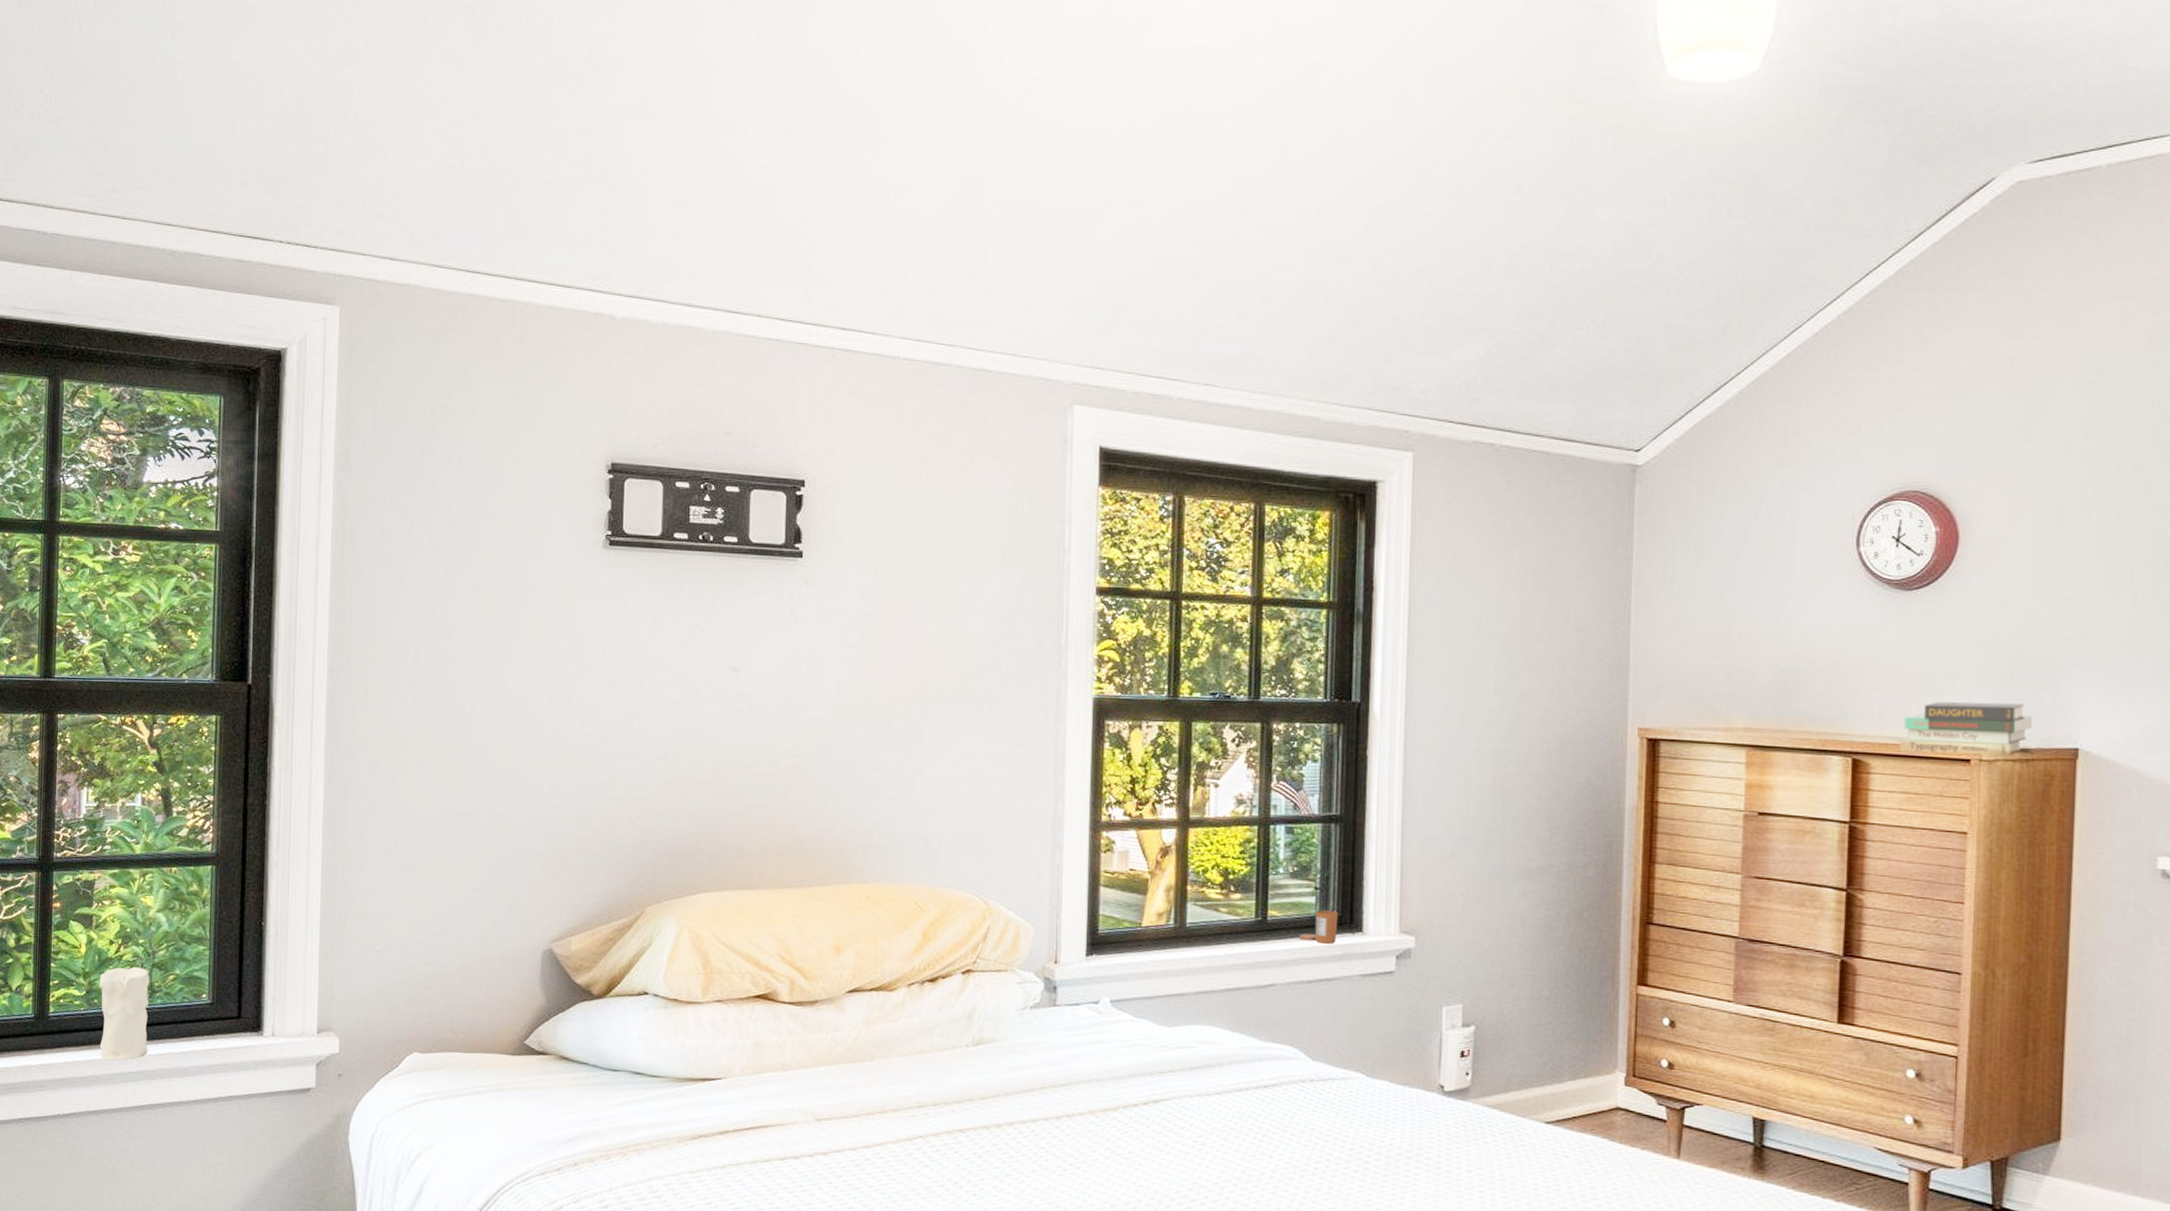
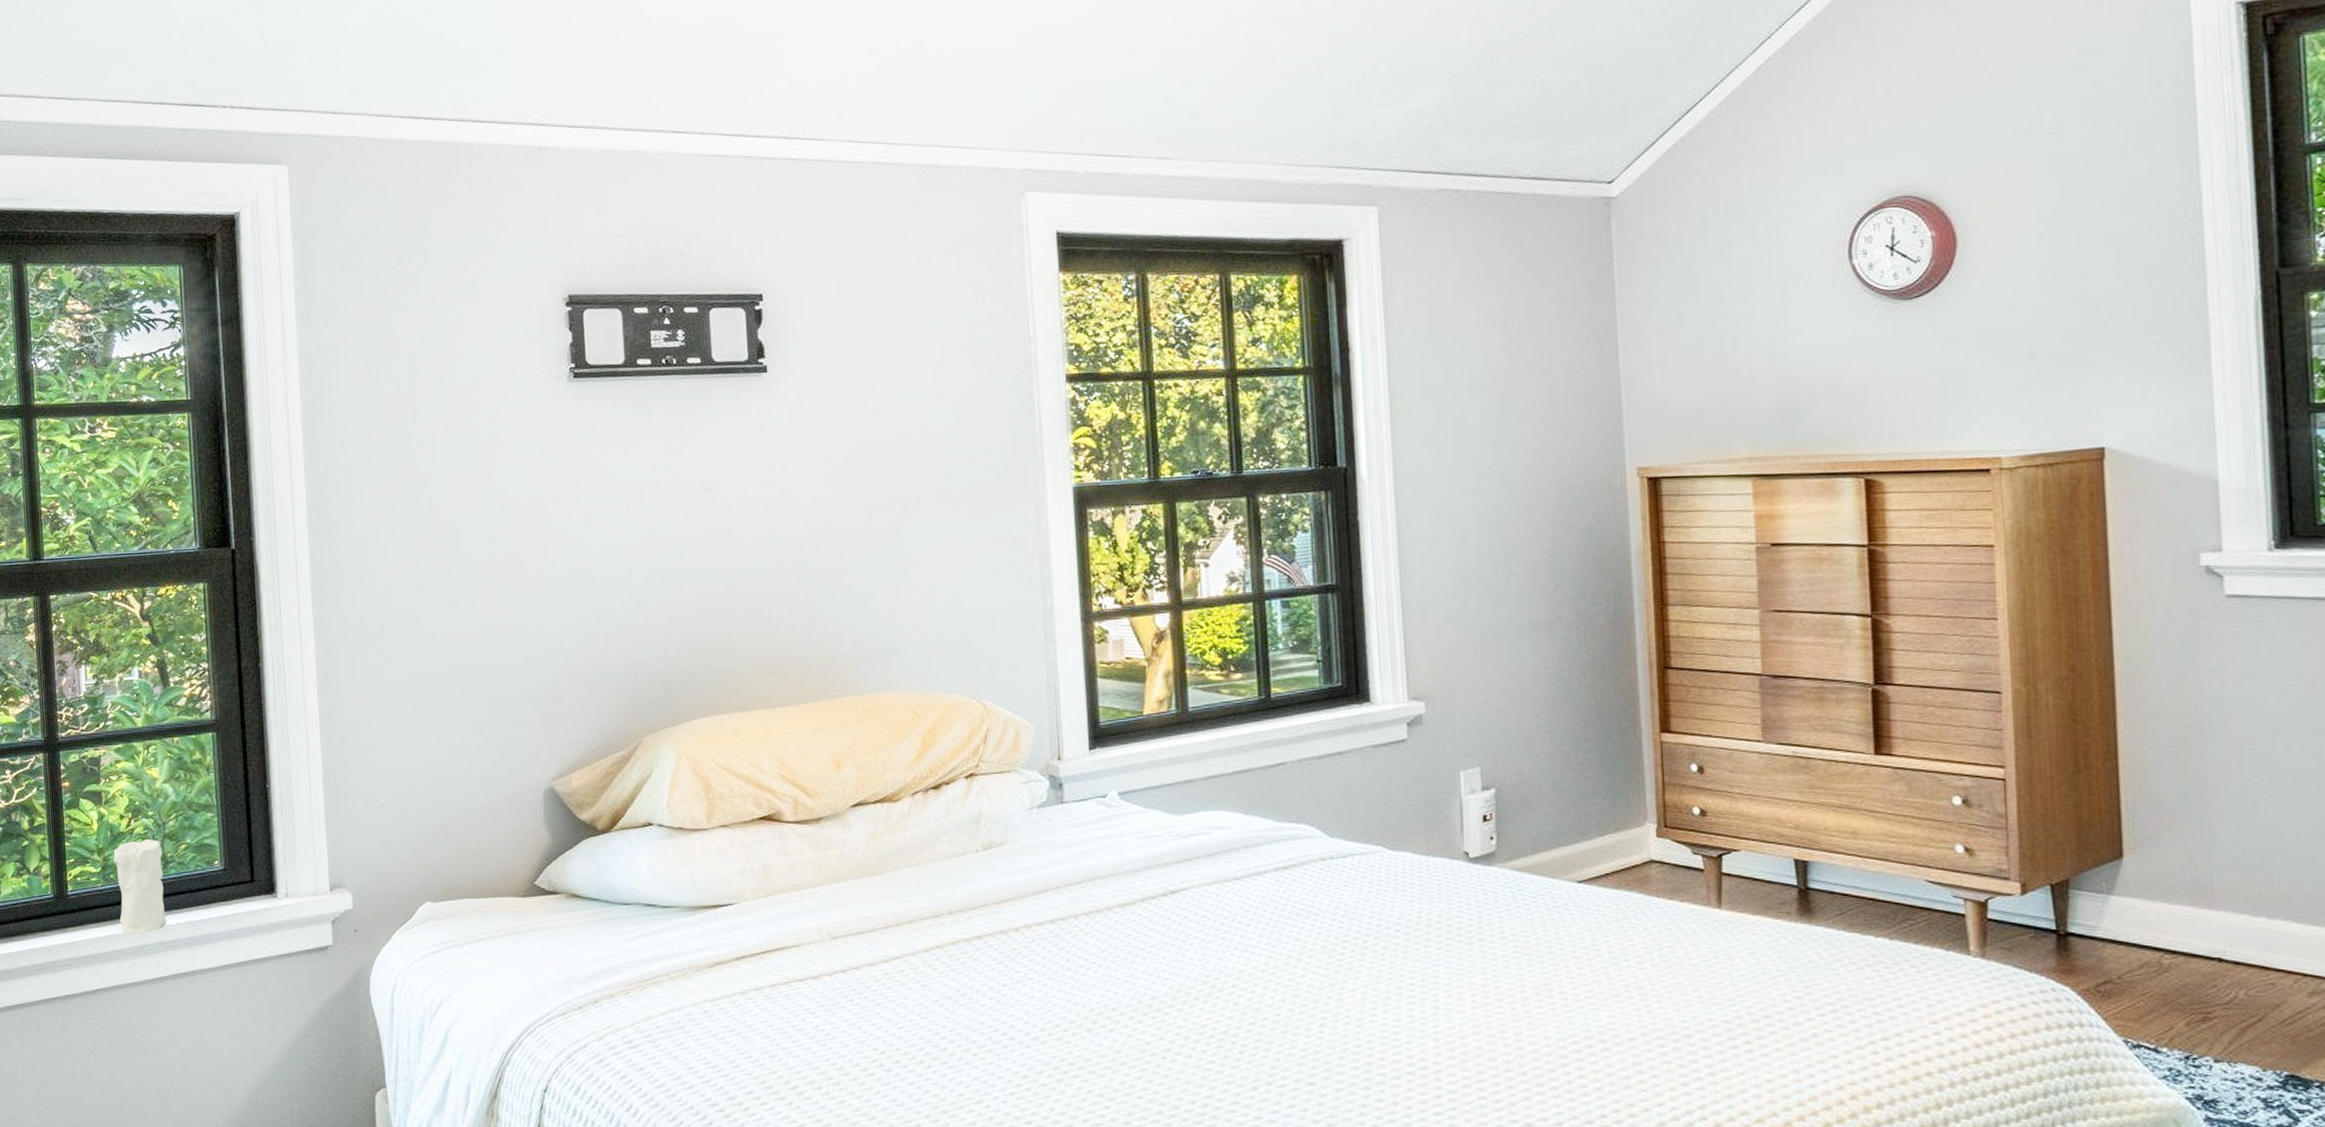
candle: present [1299,910,1339,945] -> none [1305,683,1344,718]
books: present [1899,701,2033,757] -> none [1913,406,2054,468]

